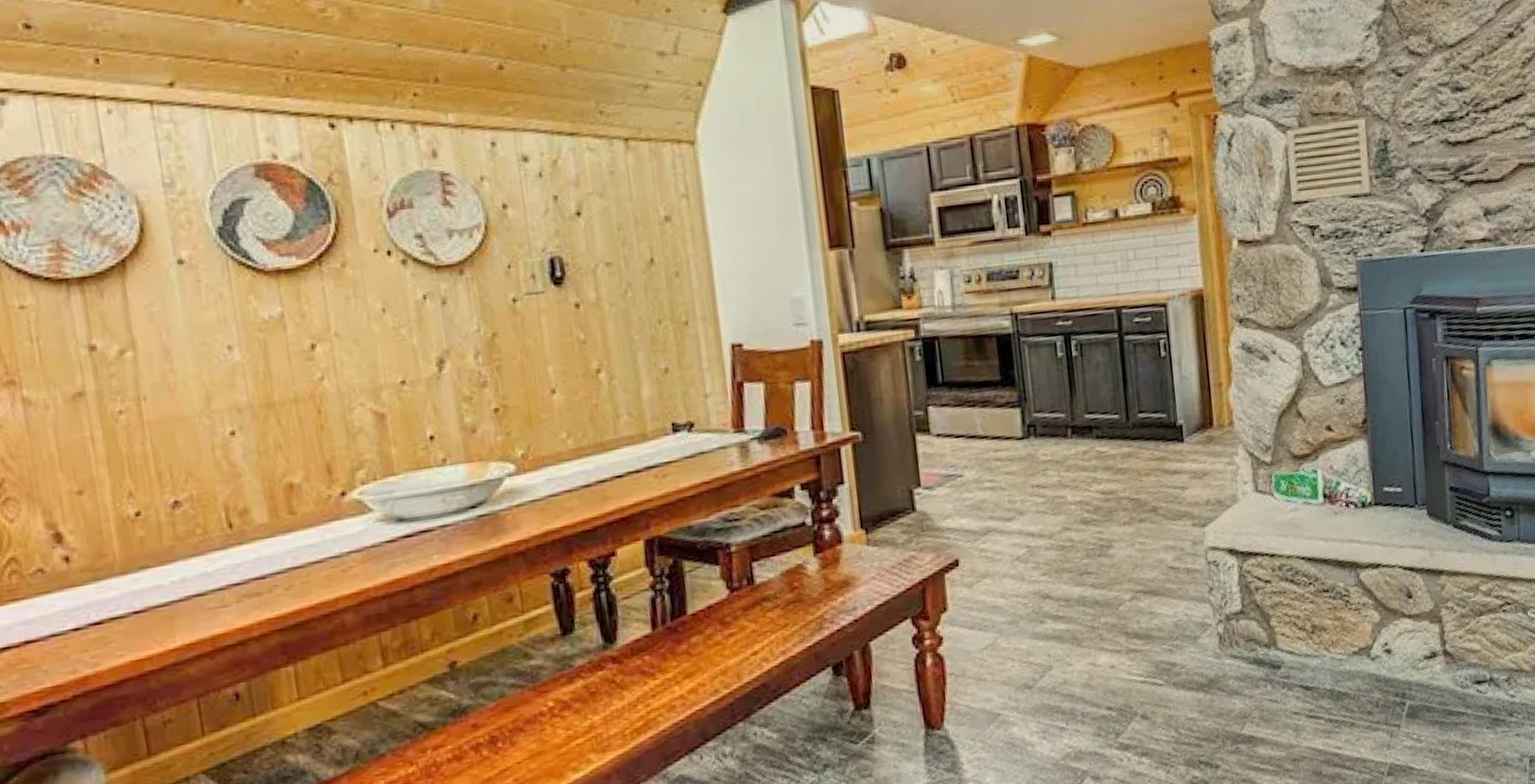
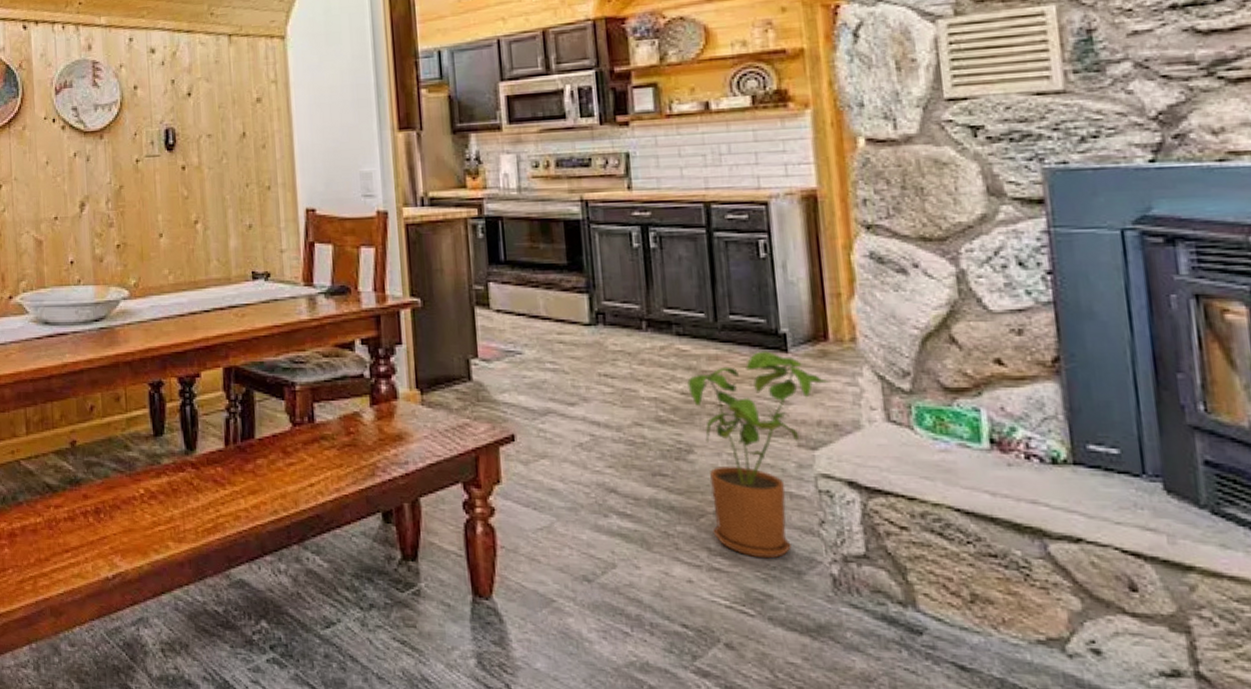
house plant: none [1106,443,1215,633] -> present [687,351,831,559]

